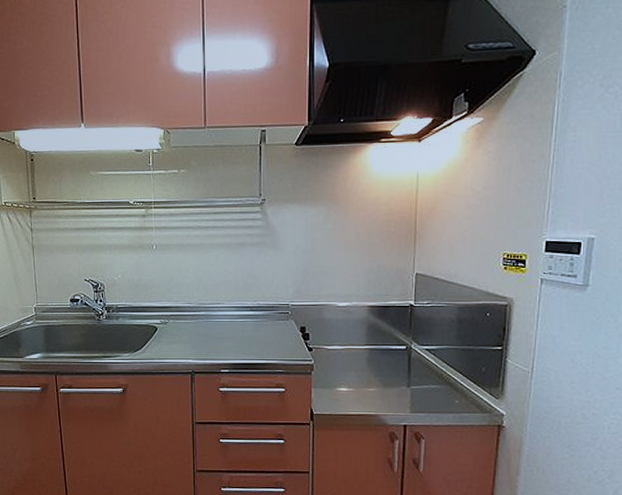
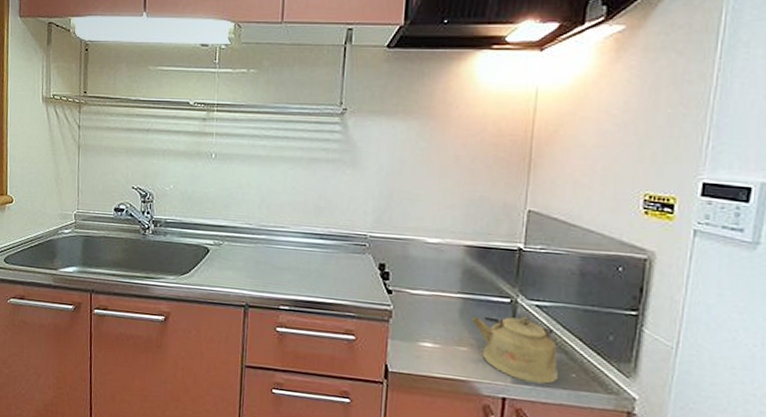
kettle: none [377,358,446,410] -> present [472,315,559,384]

